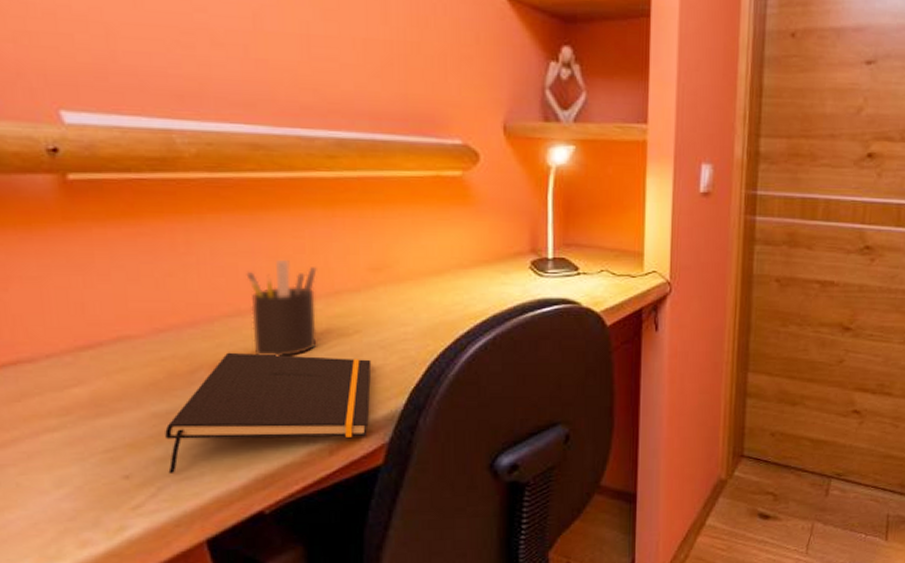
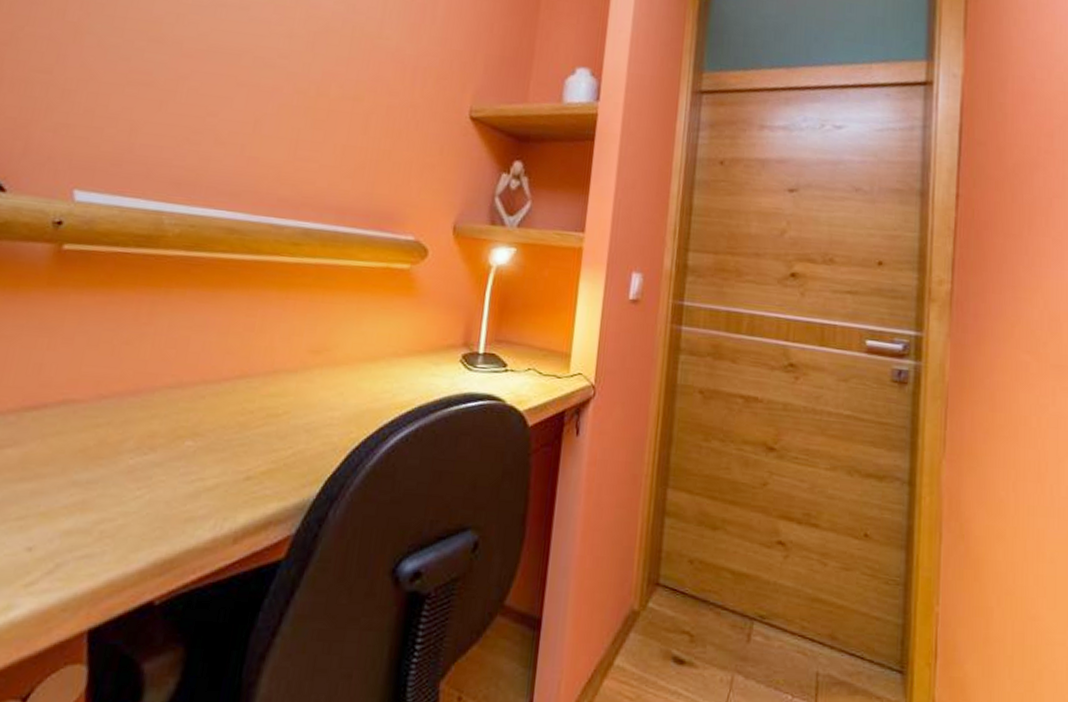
notepad: present [165,352,372,473] -> none [71,423,294,549]
pen holder: present [246,260,317,356] -> none [184,336,262,433]

